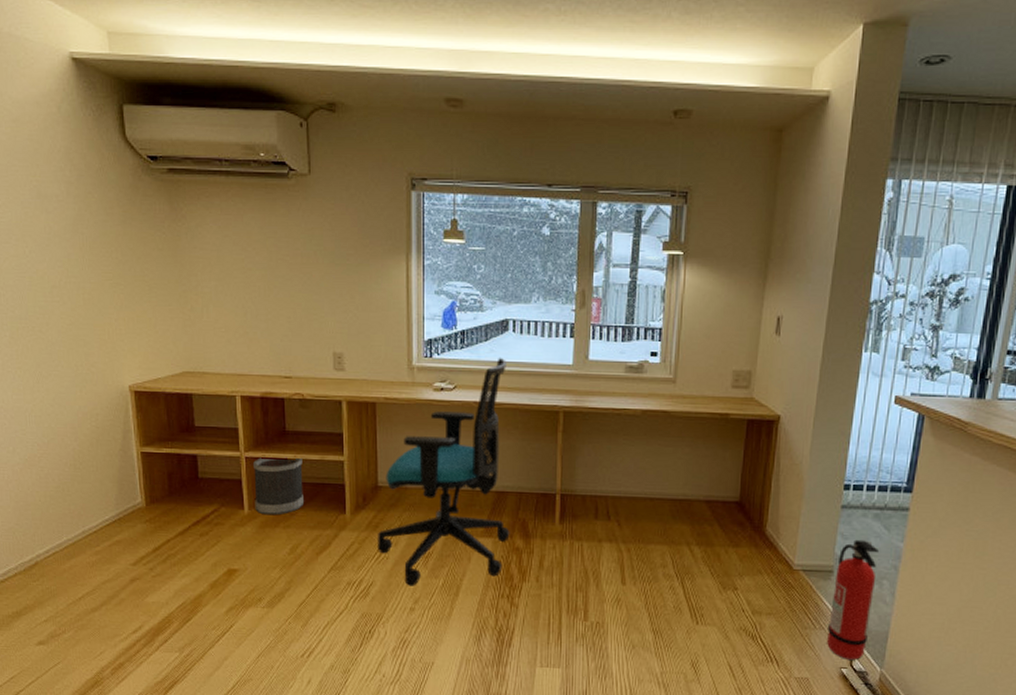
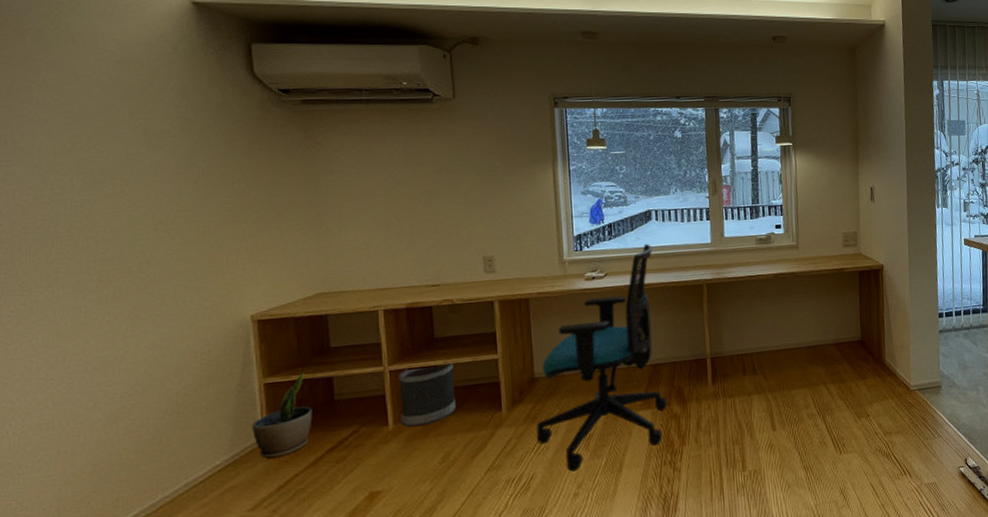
potted plant: none [131,447,181,522] -> present [251,373,313,459]
fire extinguisher: present [827,539,879,660] -> none [943,356,975,459]

